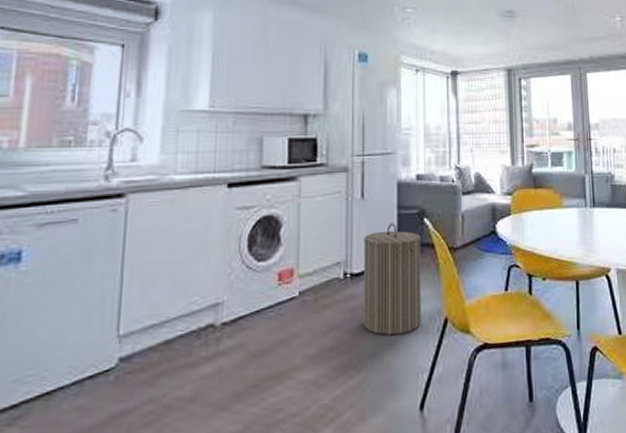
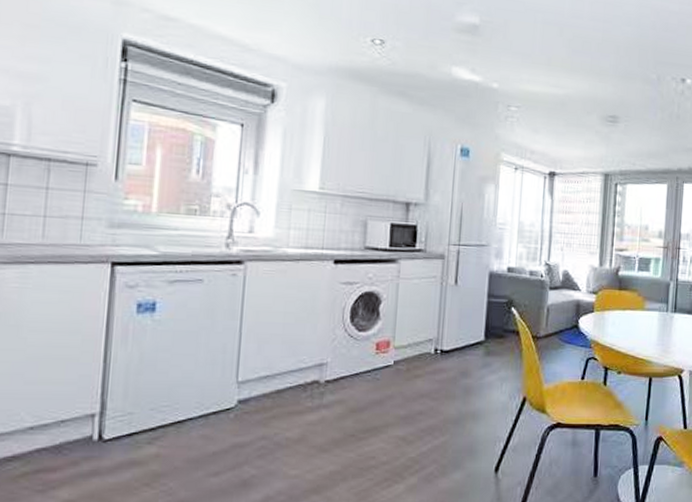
laundry hamper: present [363,223,421,336] -> none [449,309,507,408]

